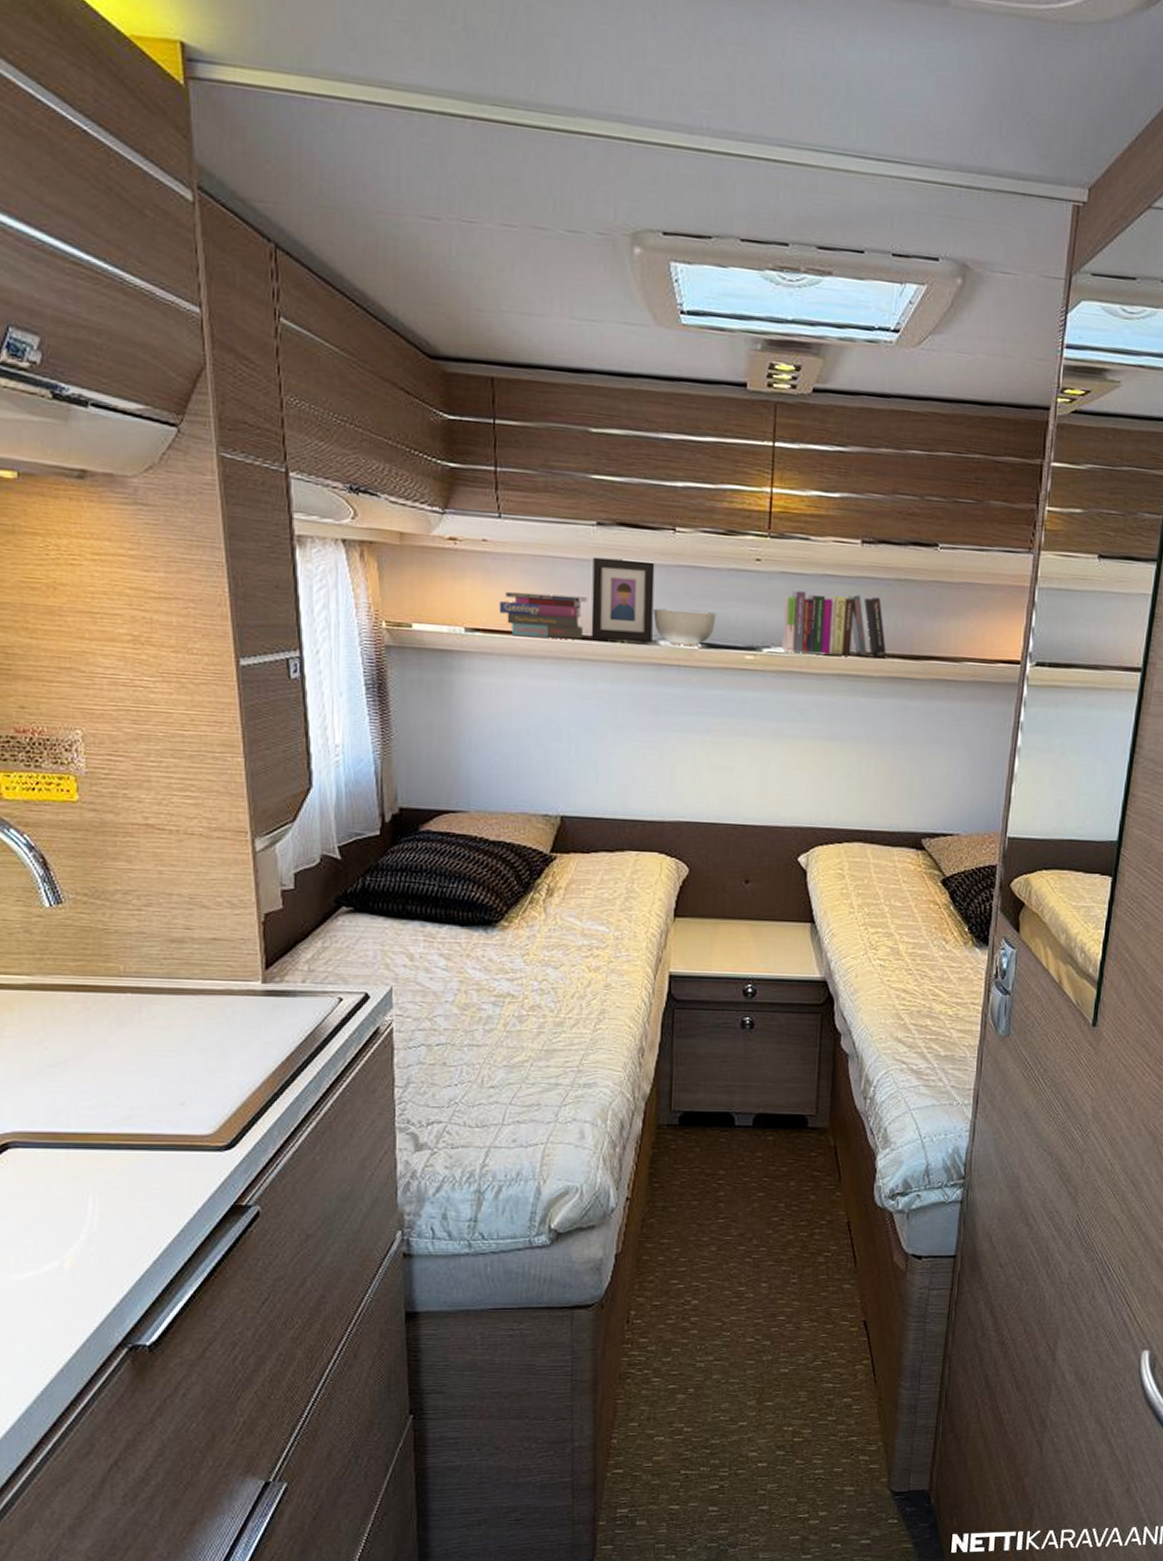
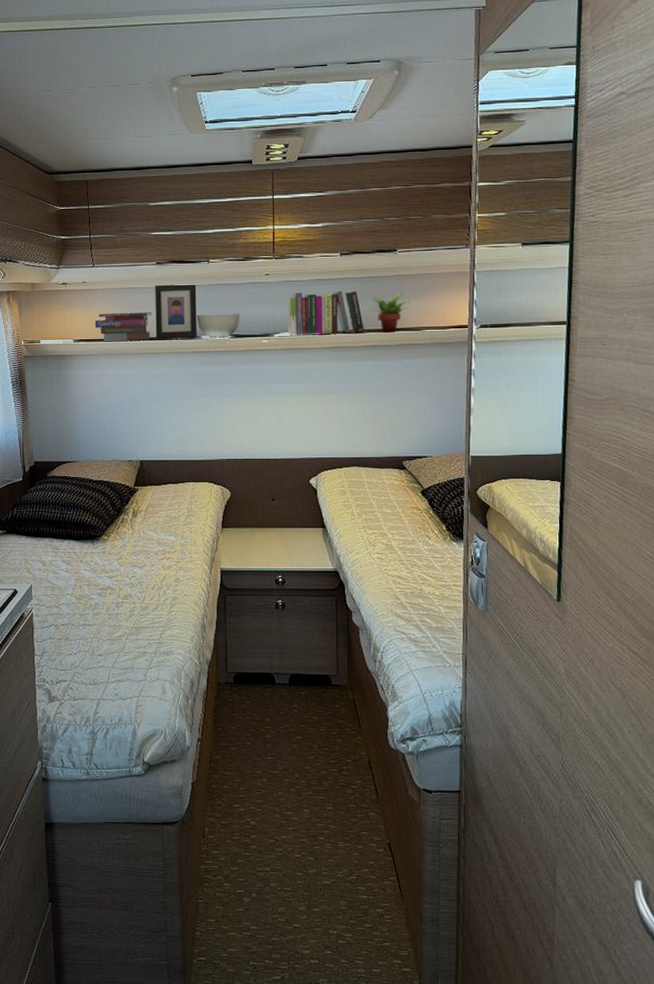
succulent plant: none [895,605,949,661] -> present [370,291,409,332]

